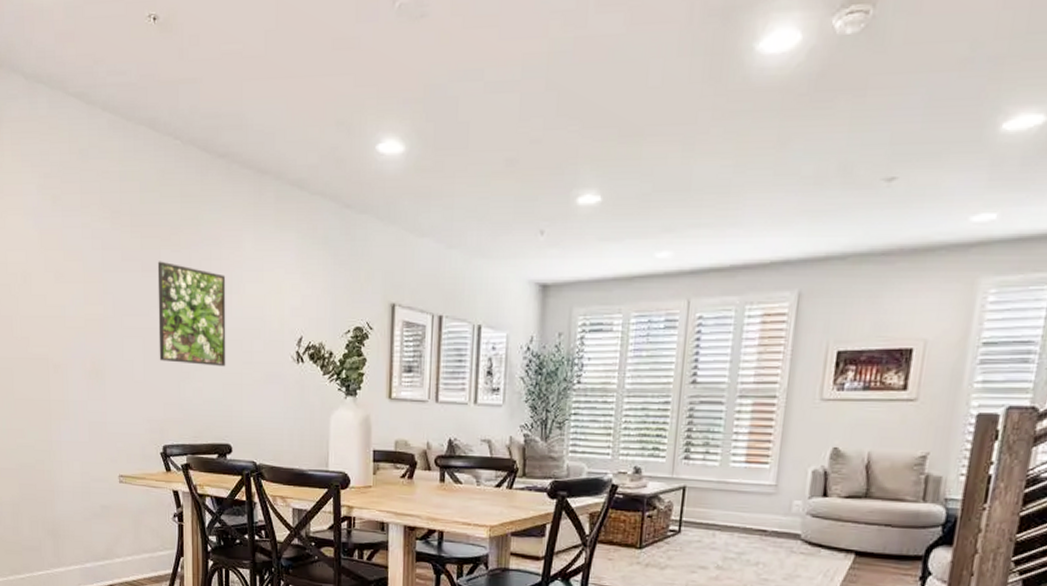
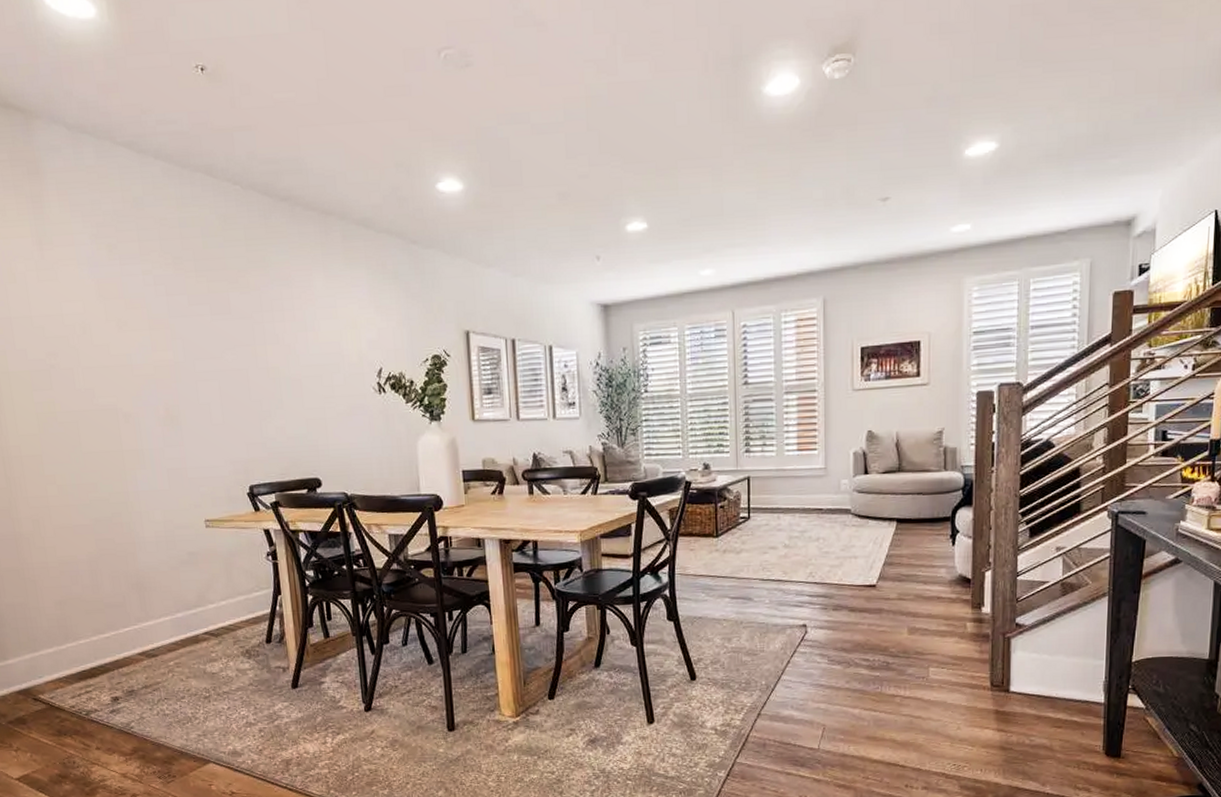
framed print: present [157,261,226,367] -> none [226,303,308,403]

